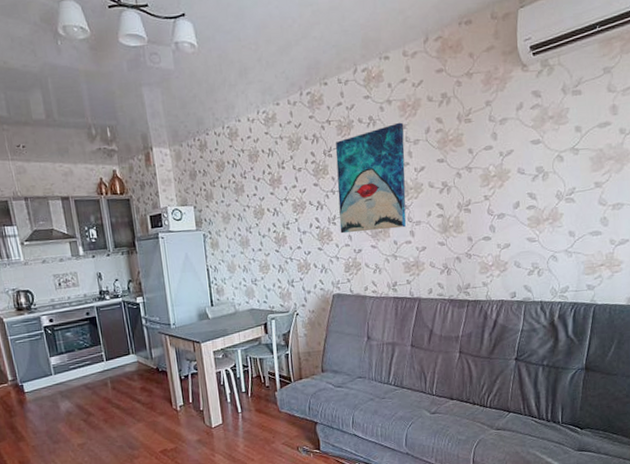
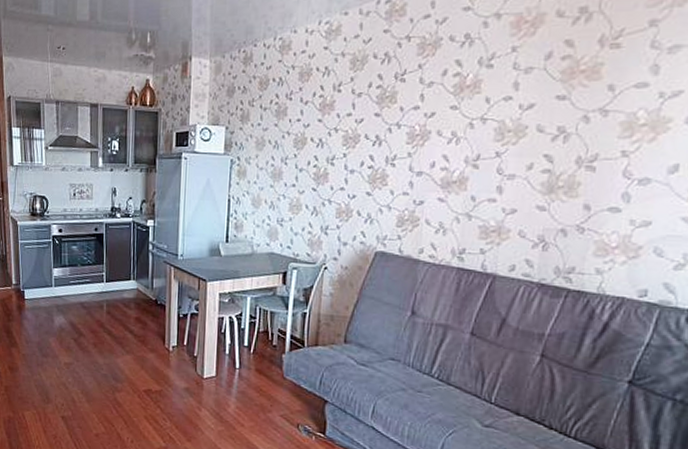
wall art: present [335,122,407,234] -> none [399,43,514,181]

